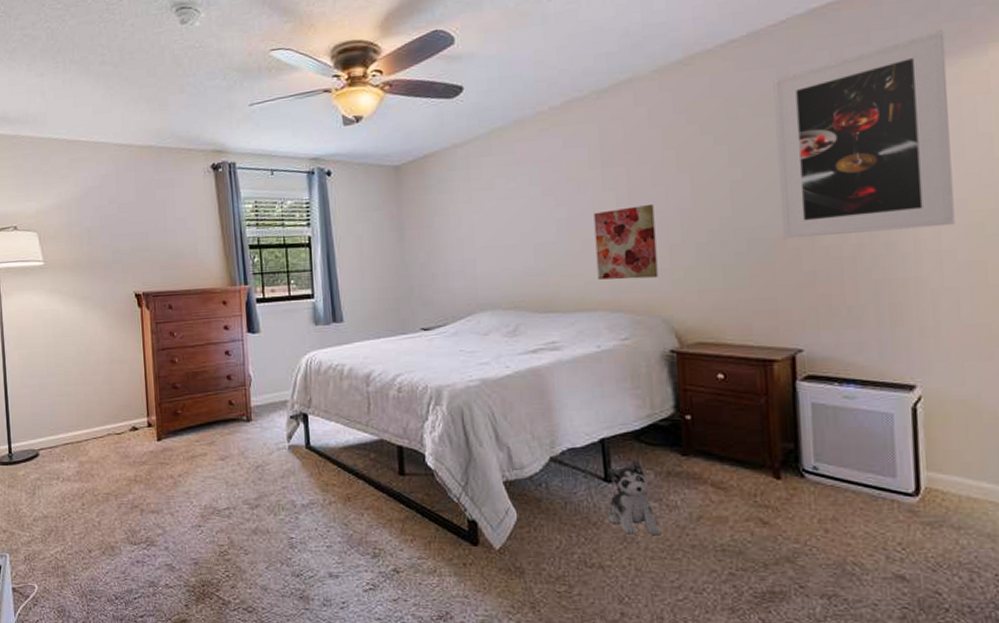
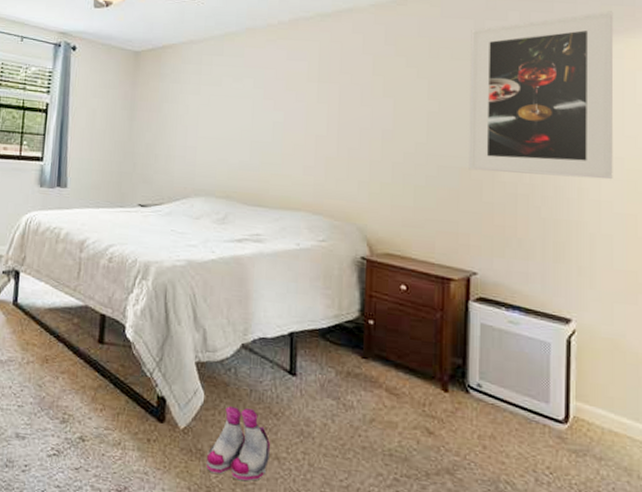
boots: none [526,522,594,594] -> present [206,406,271,482]
wall art: present [593,203,658,280] -> none [304,121,360,188]
plush toy: present [607,460,661,534] -> none [288,356,336,433]

